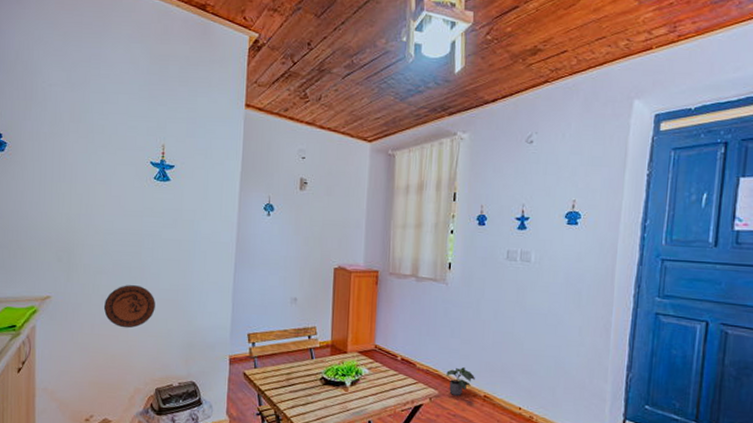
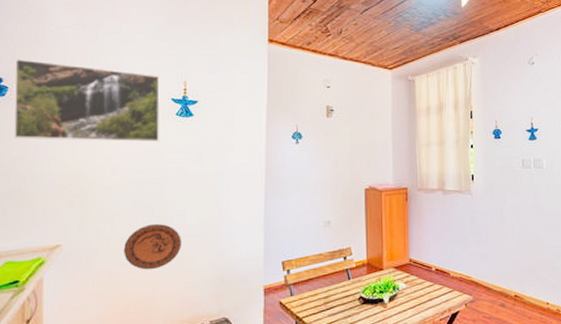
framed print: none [11,115,140,204] -> present [13,59,160,142]
potted plant: present [446,367,475,397] -> none [479,271,505,300]

